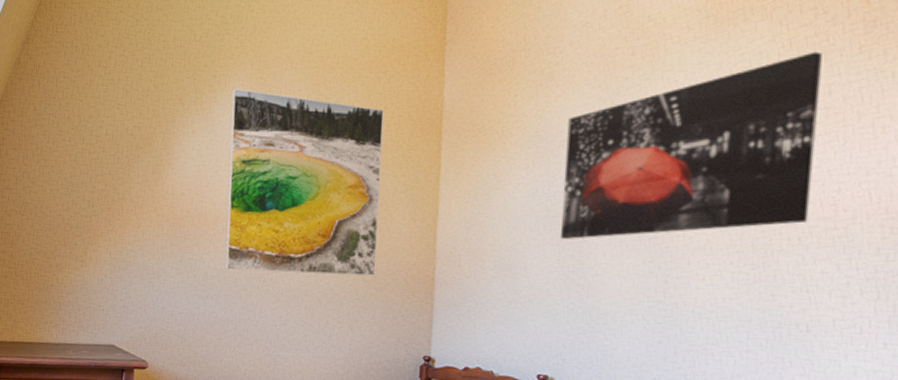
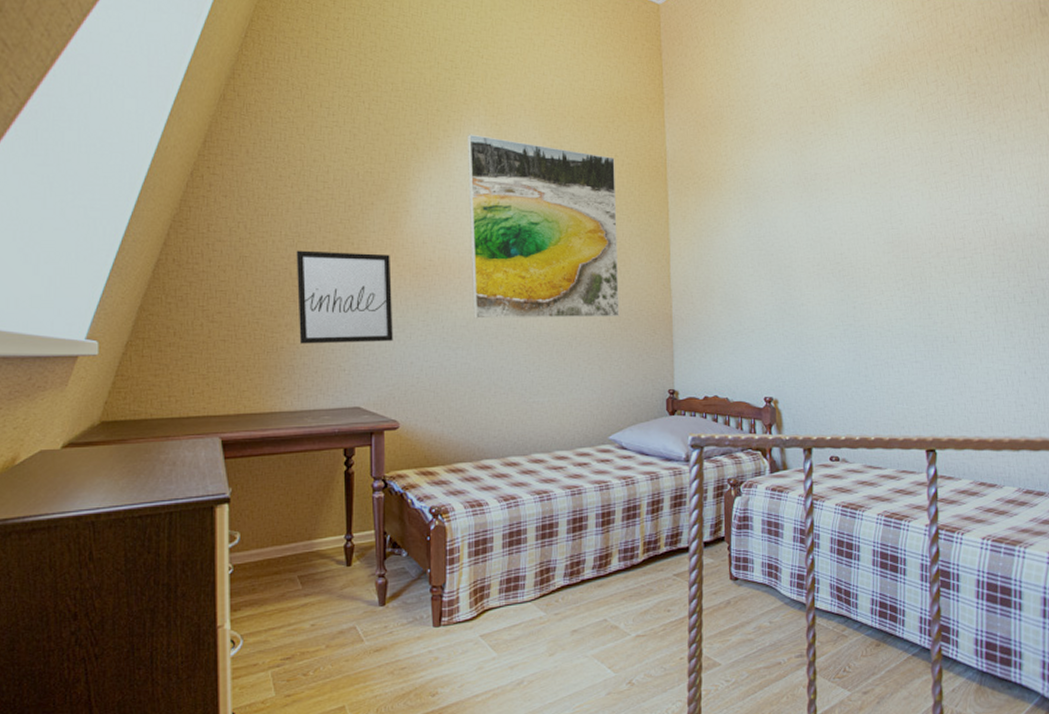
wall art: none [66,199,151,287] -> present [296,250,393,344]
wall art: present [561,51,822,239] -> none [769,115,947,274]

